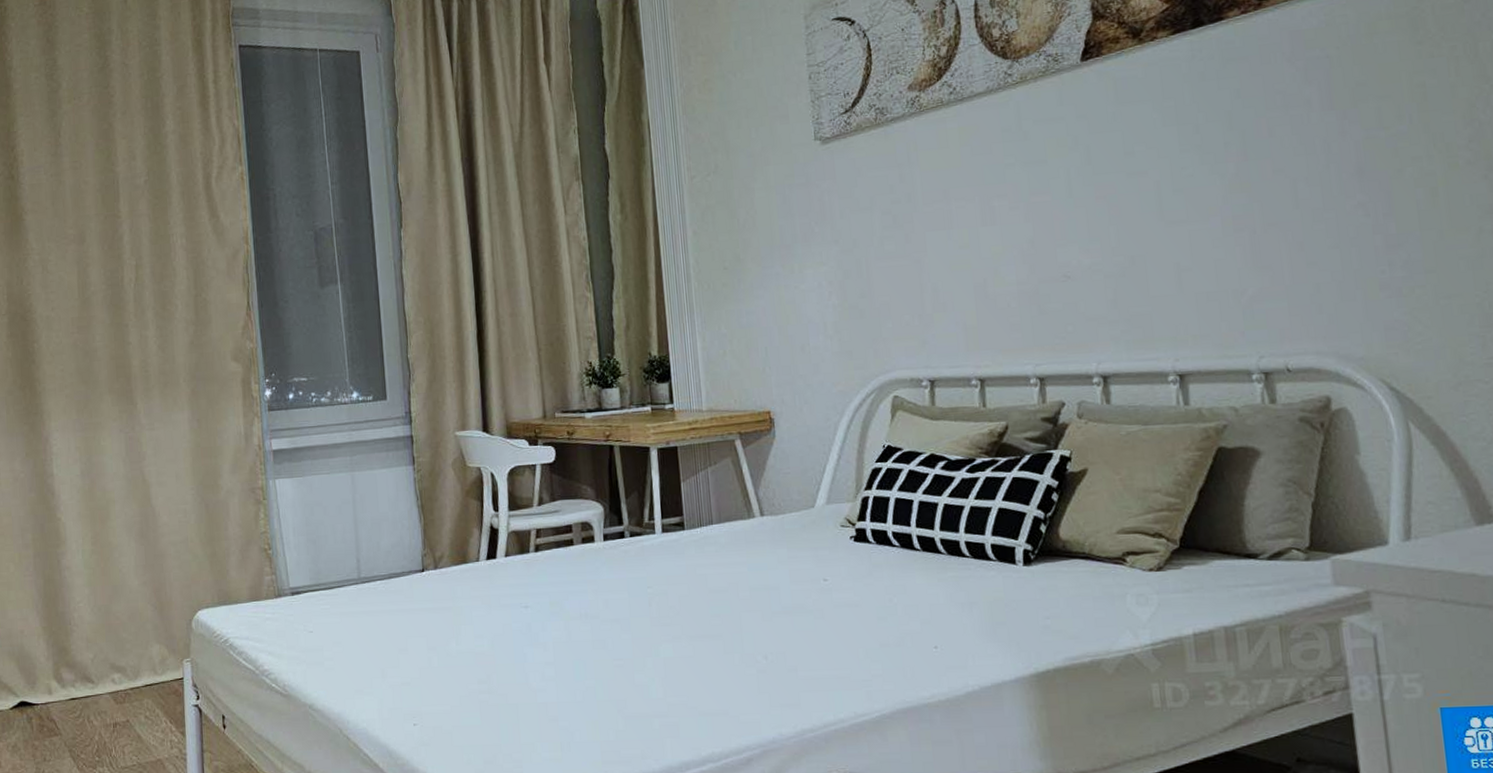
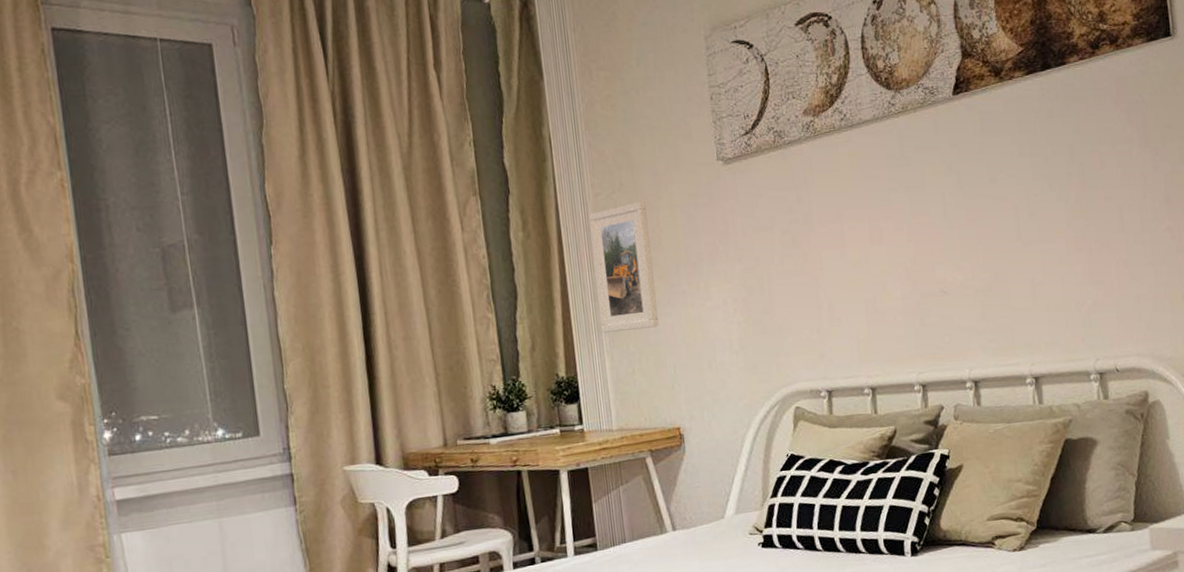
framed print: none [685,183,751,314] -> present [589,201,659,333]

